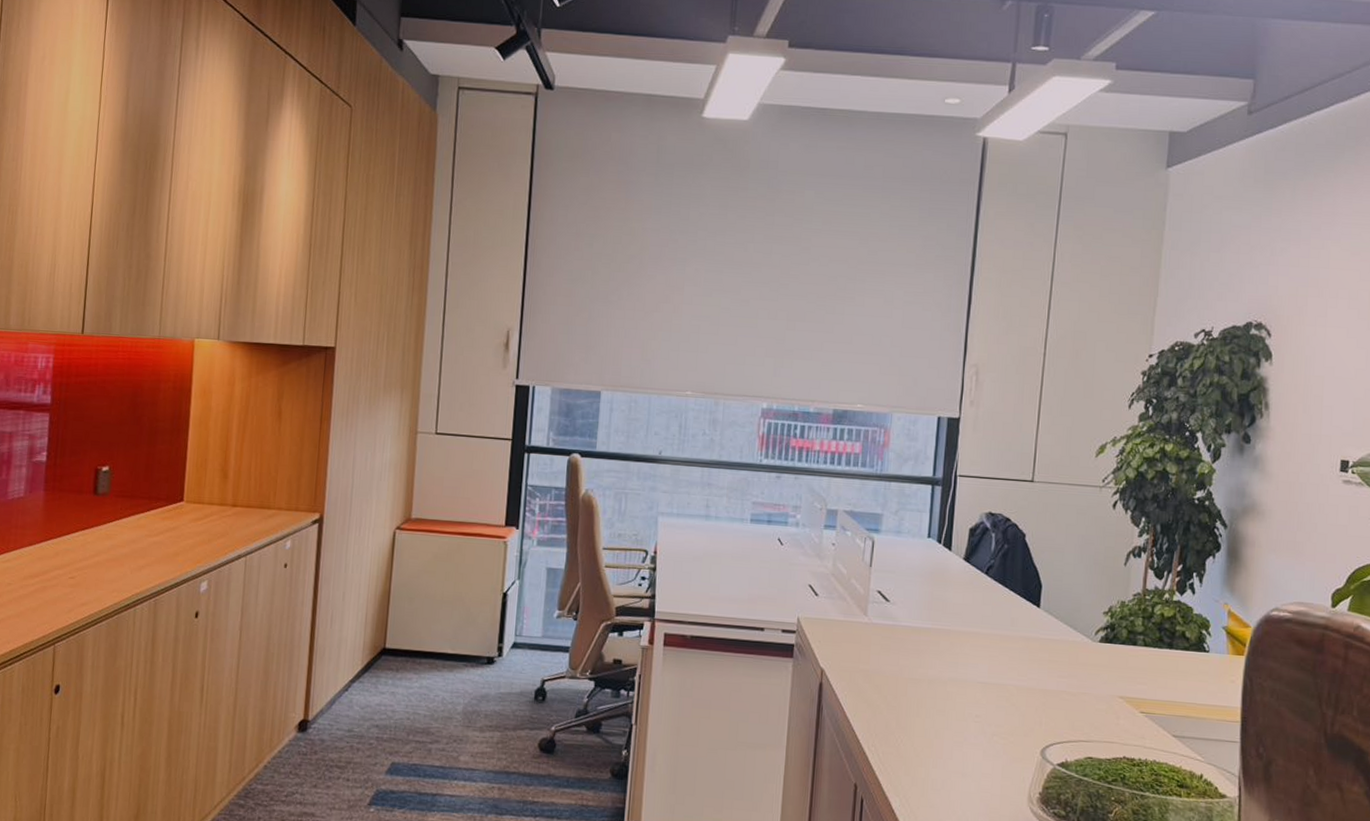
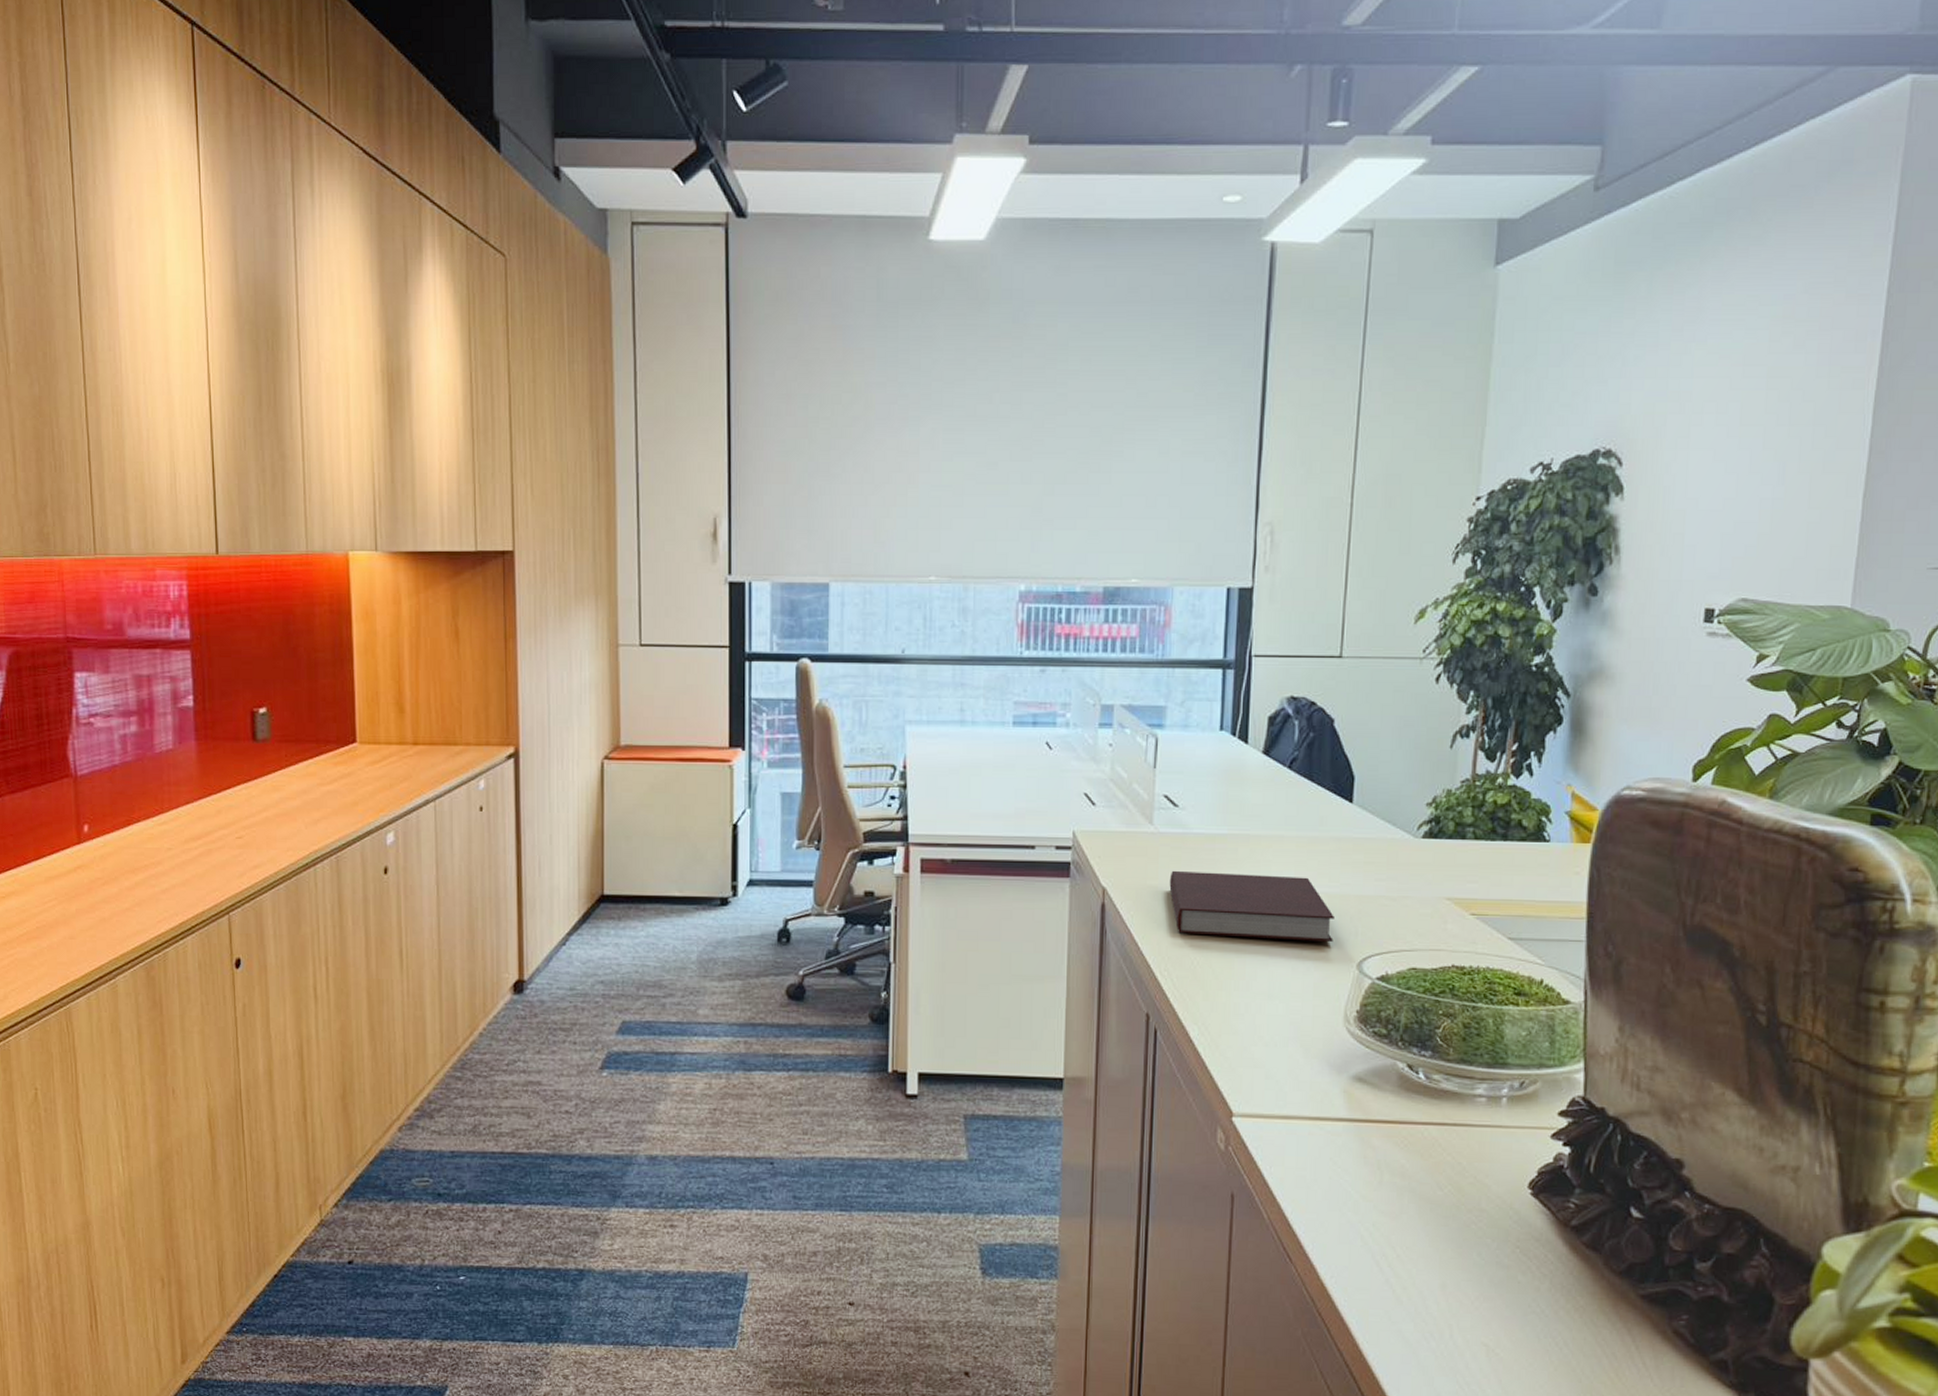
notebook: none [879,657,1022,729] -> present [1169,870,1334,941]

